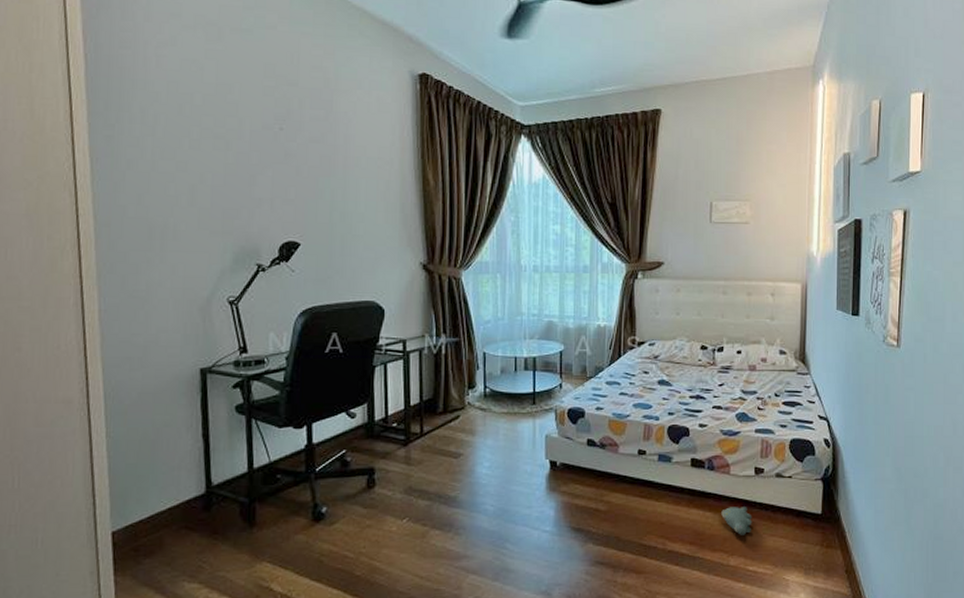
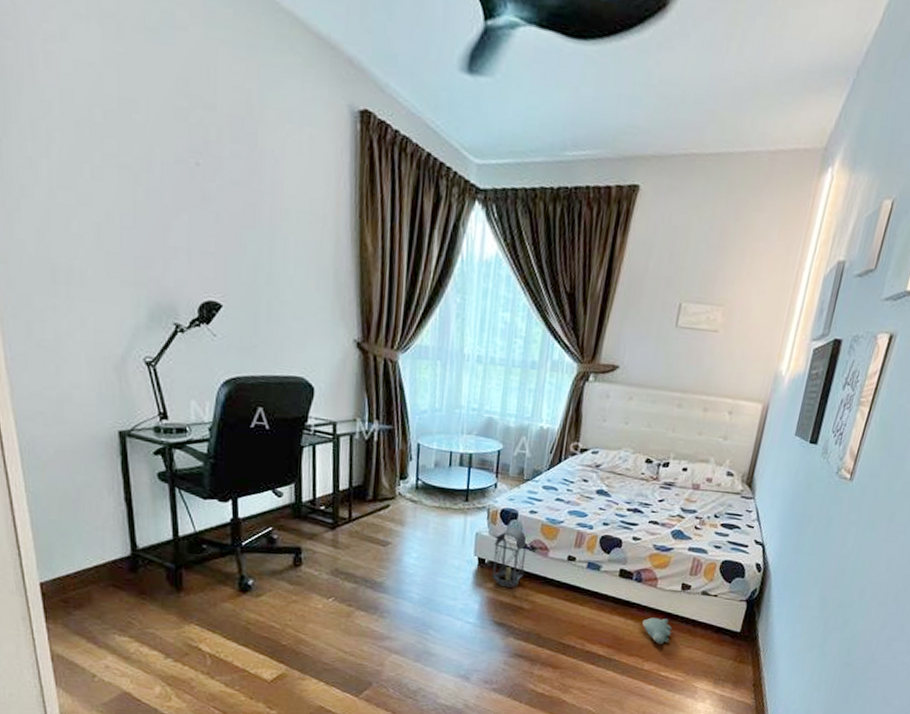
lantern: none [563,406,598,490] -> present [492,507,529,588]

